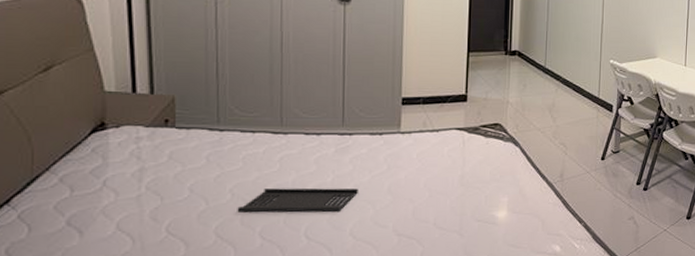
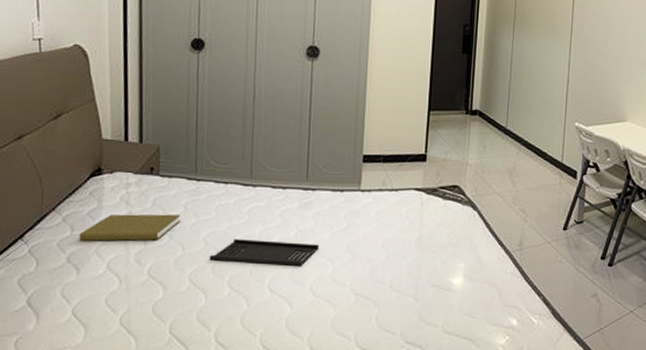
book: none [80,167,203,201] -> present [79,214,181,241]

